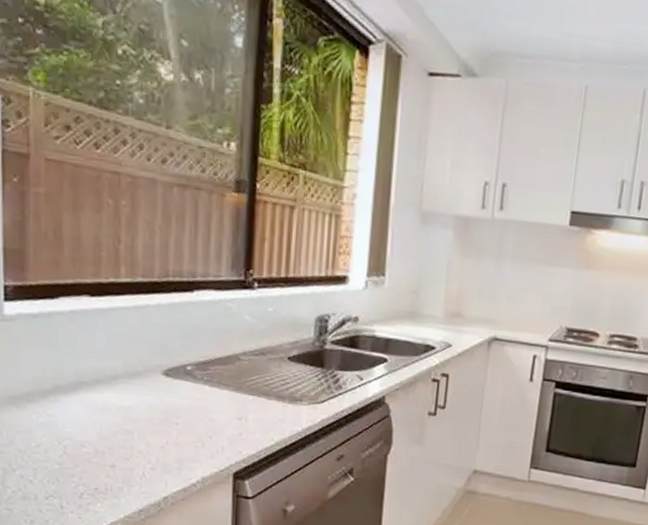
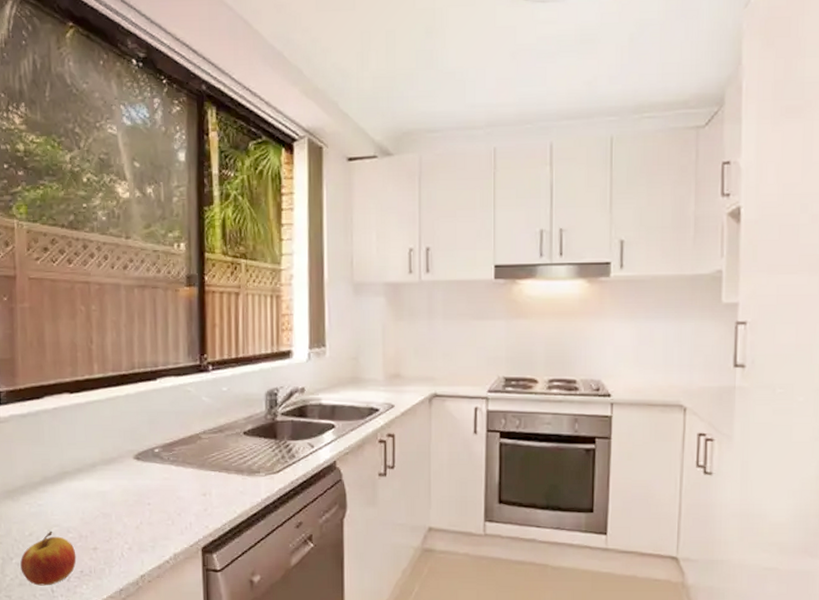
apple: none [24,443,91,501] -> present [20,531,77,586]

